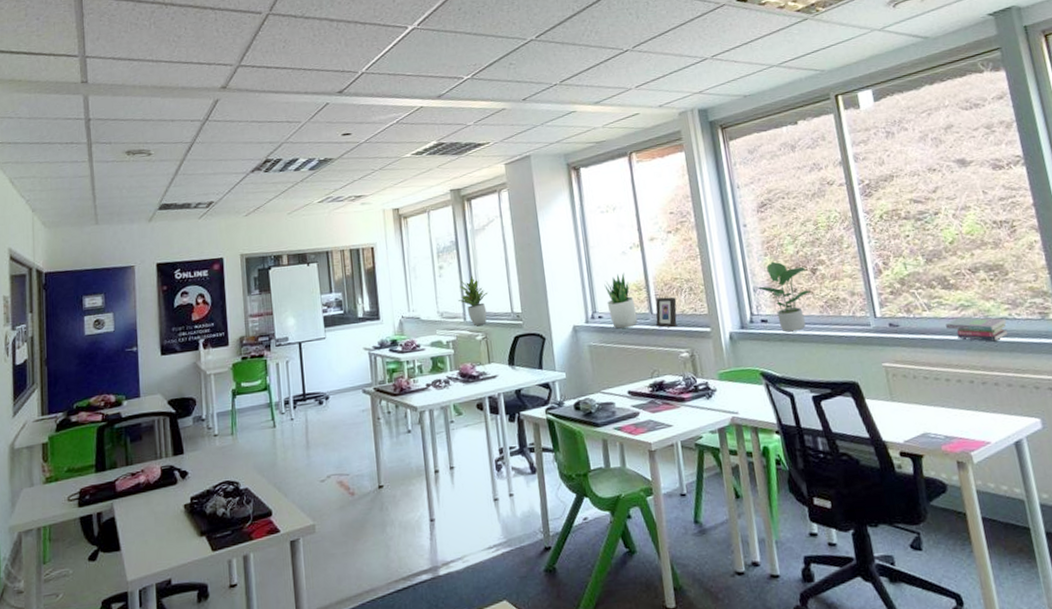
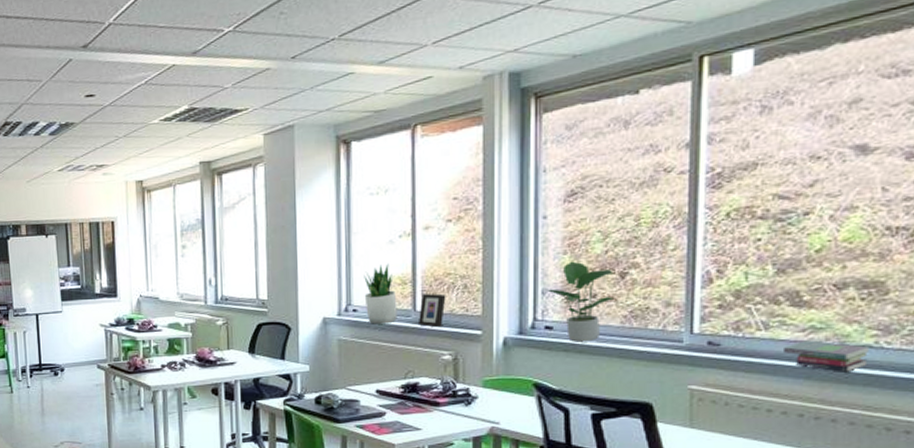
potted plant: present [459,275,488,327] -> none [201,257,233,311]

